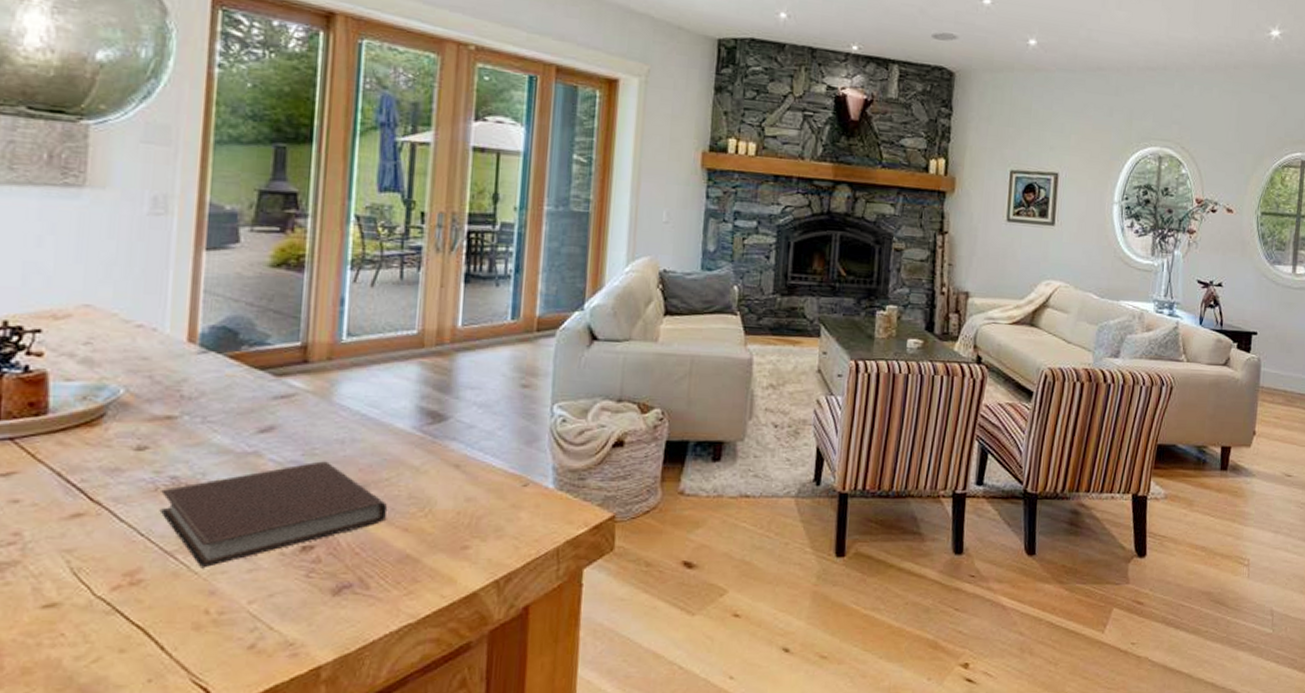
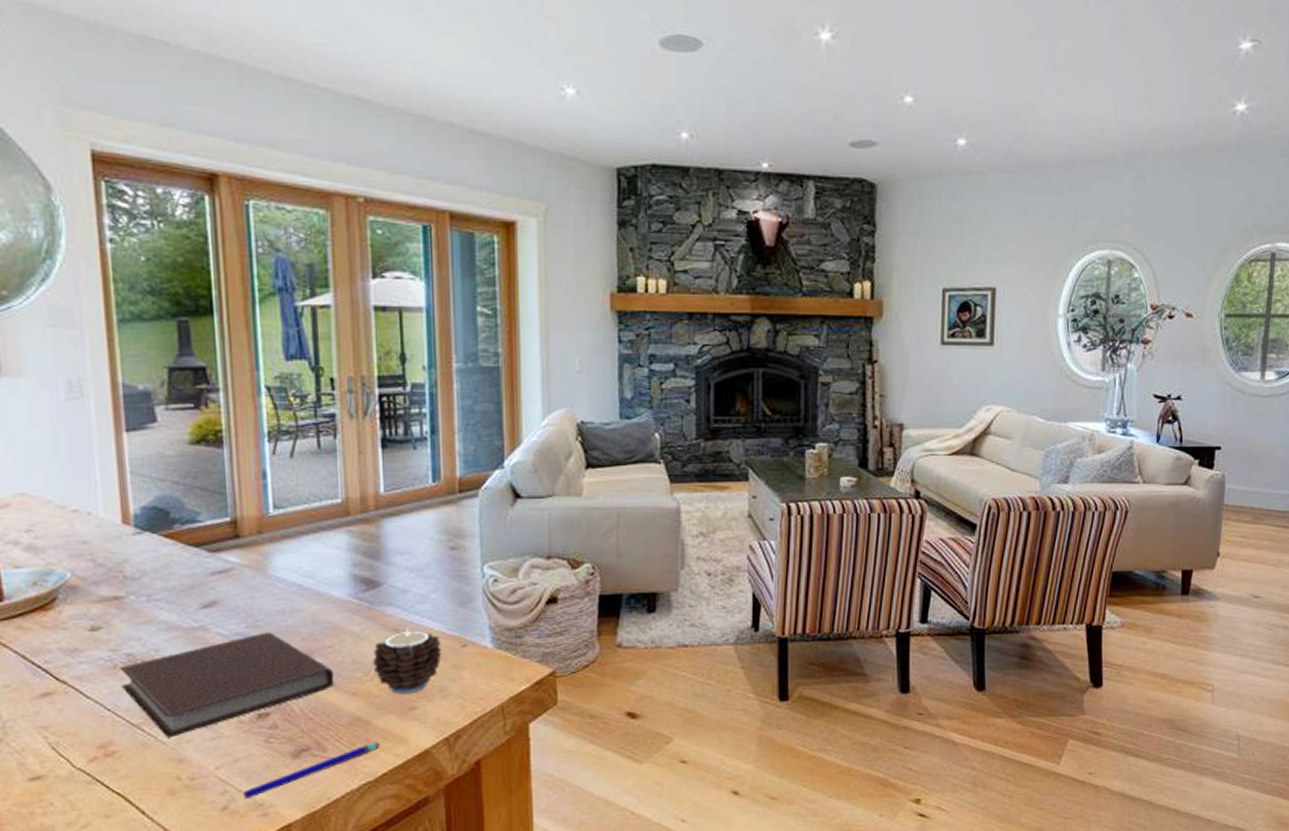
pen: none [274,581,426,639] -> present [243,741,379,800]
candle: none [429,464,503,532] -> present [372,628,442,694]

